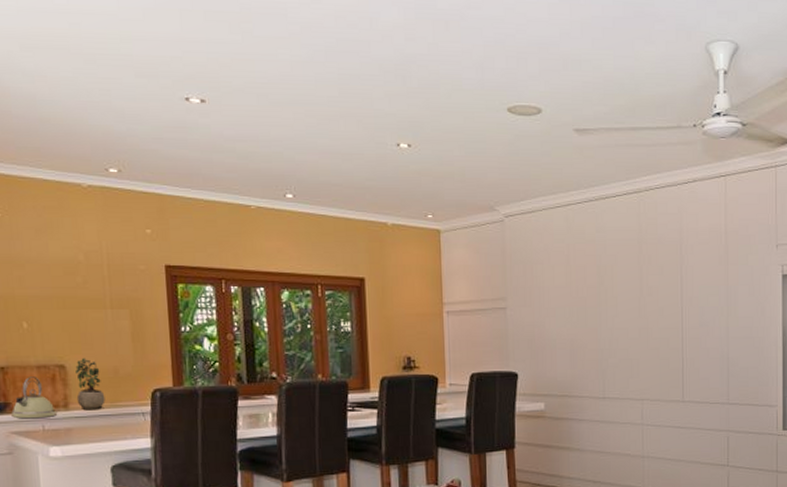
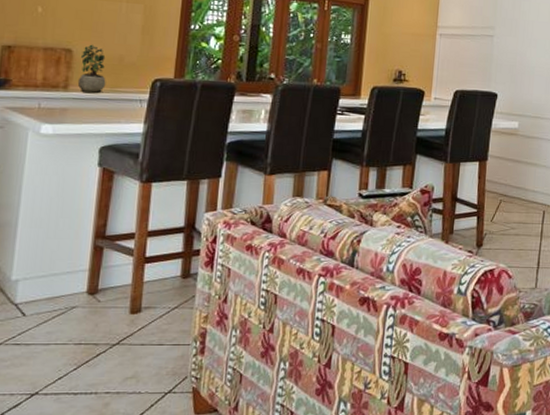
kettle: present [11,377,56,419] -> none [9,57,55,97]

